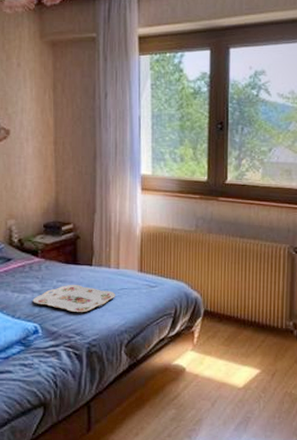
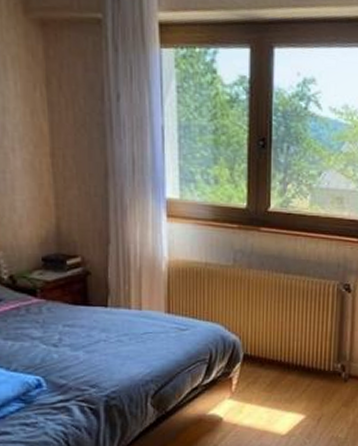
serving tray: present [32,284,115,313] -> none [32,328,138,362]

